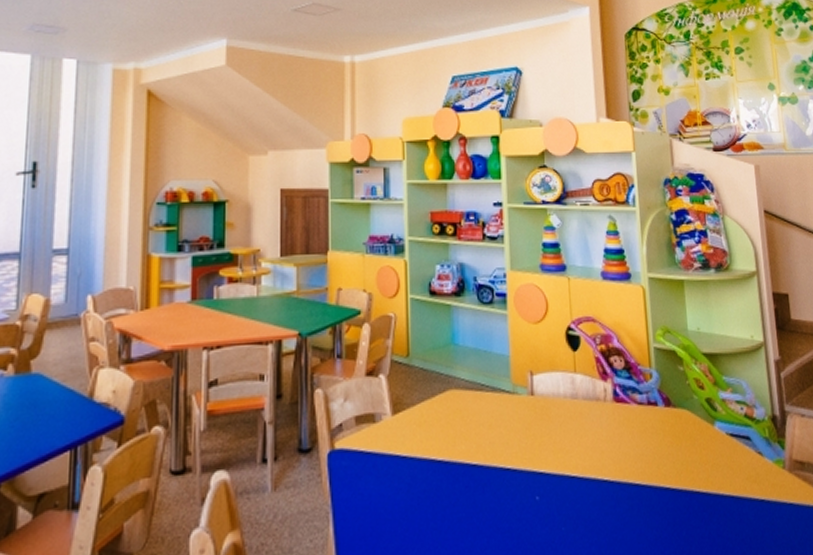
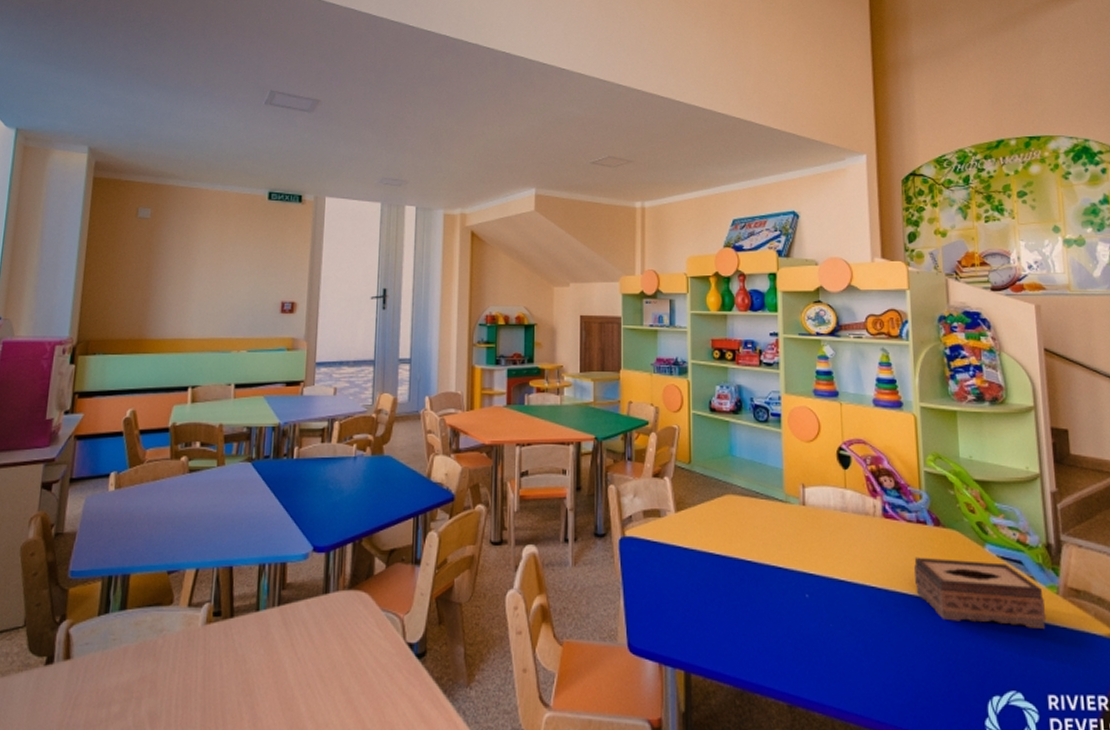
tissue box: none [645,440,775,510] -> present [913,557,1047,629]

